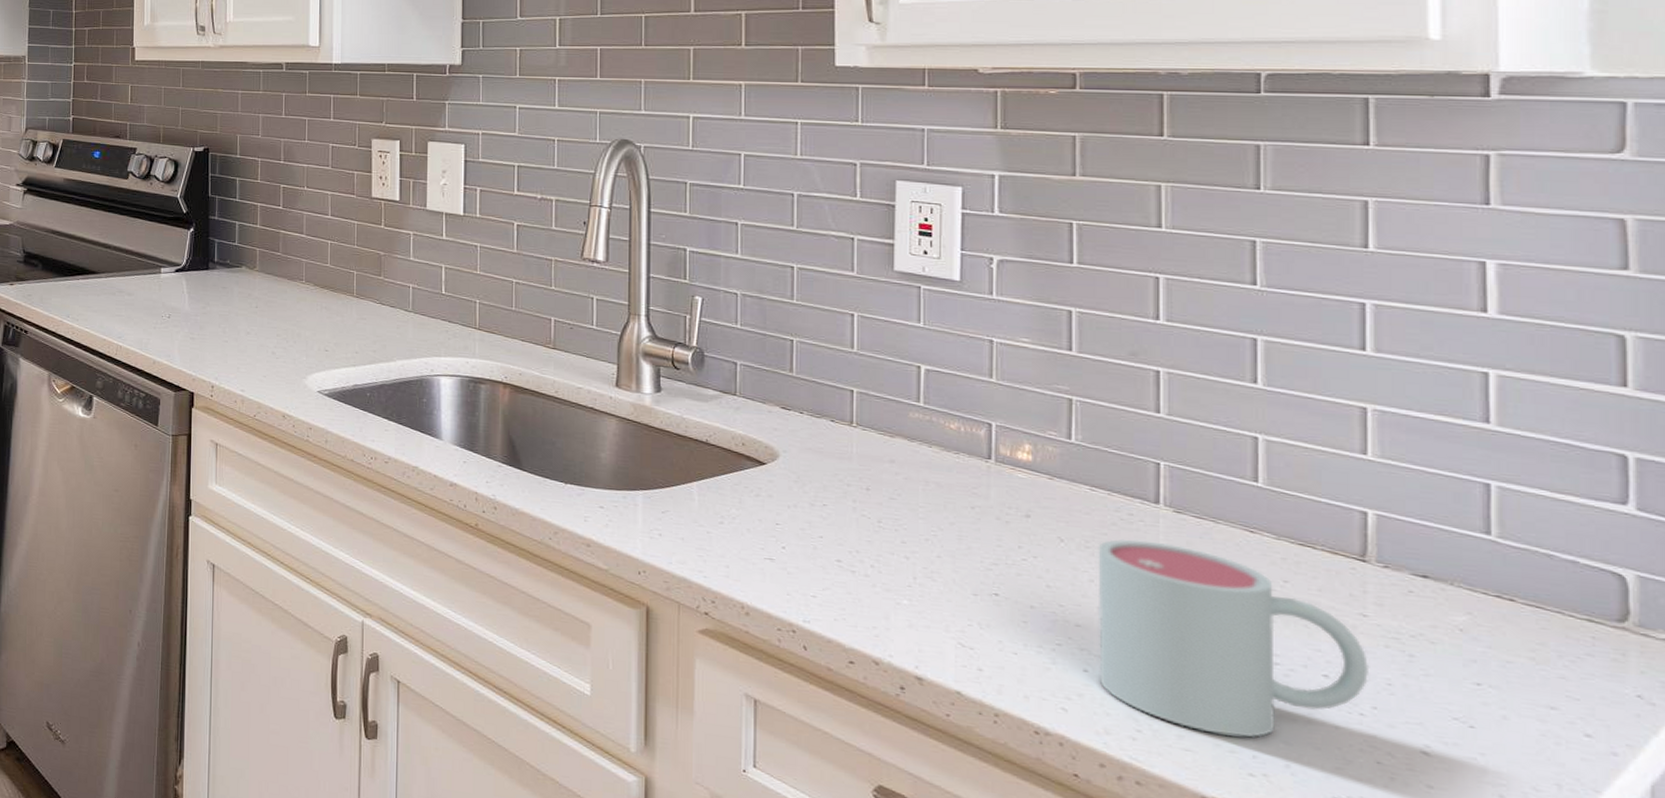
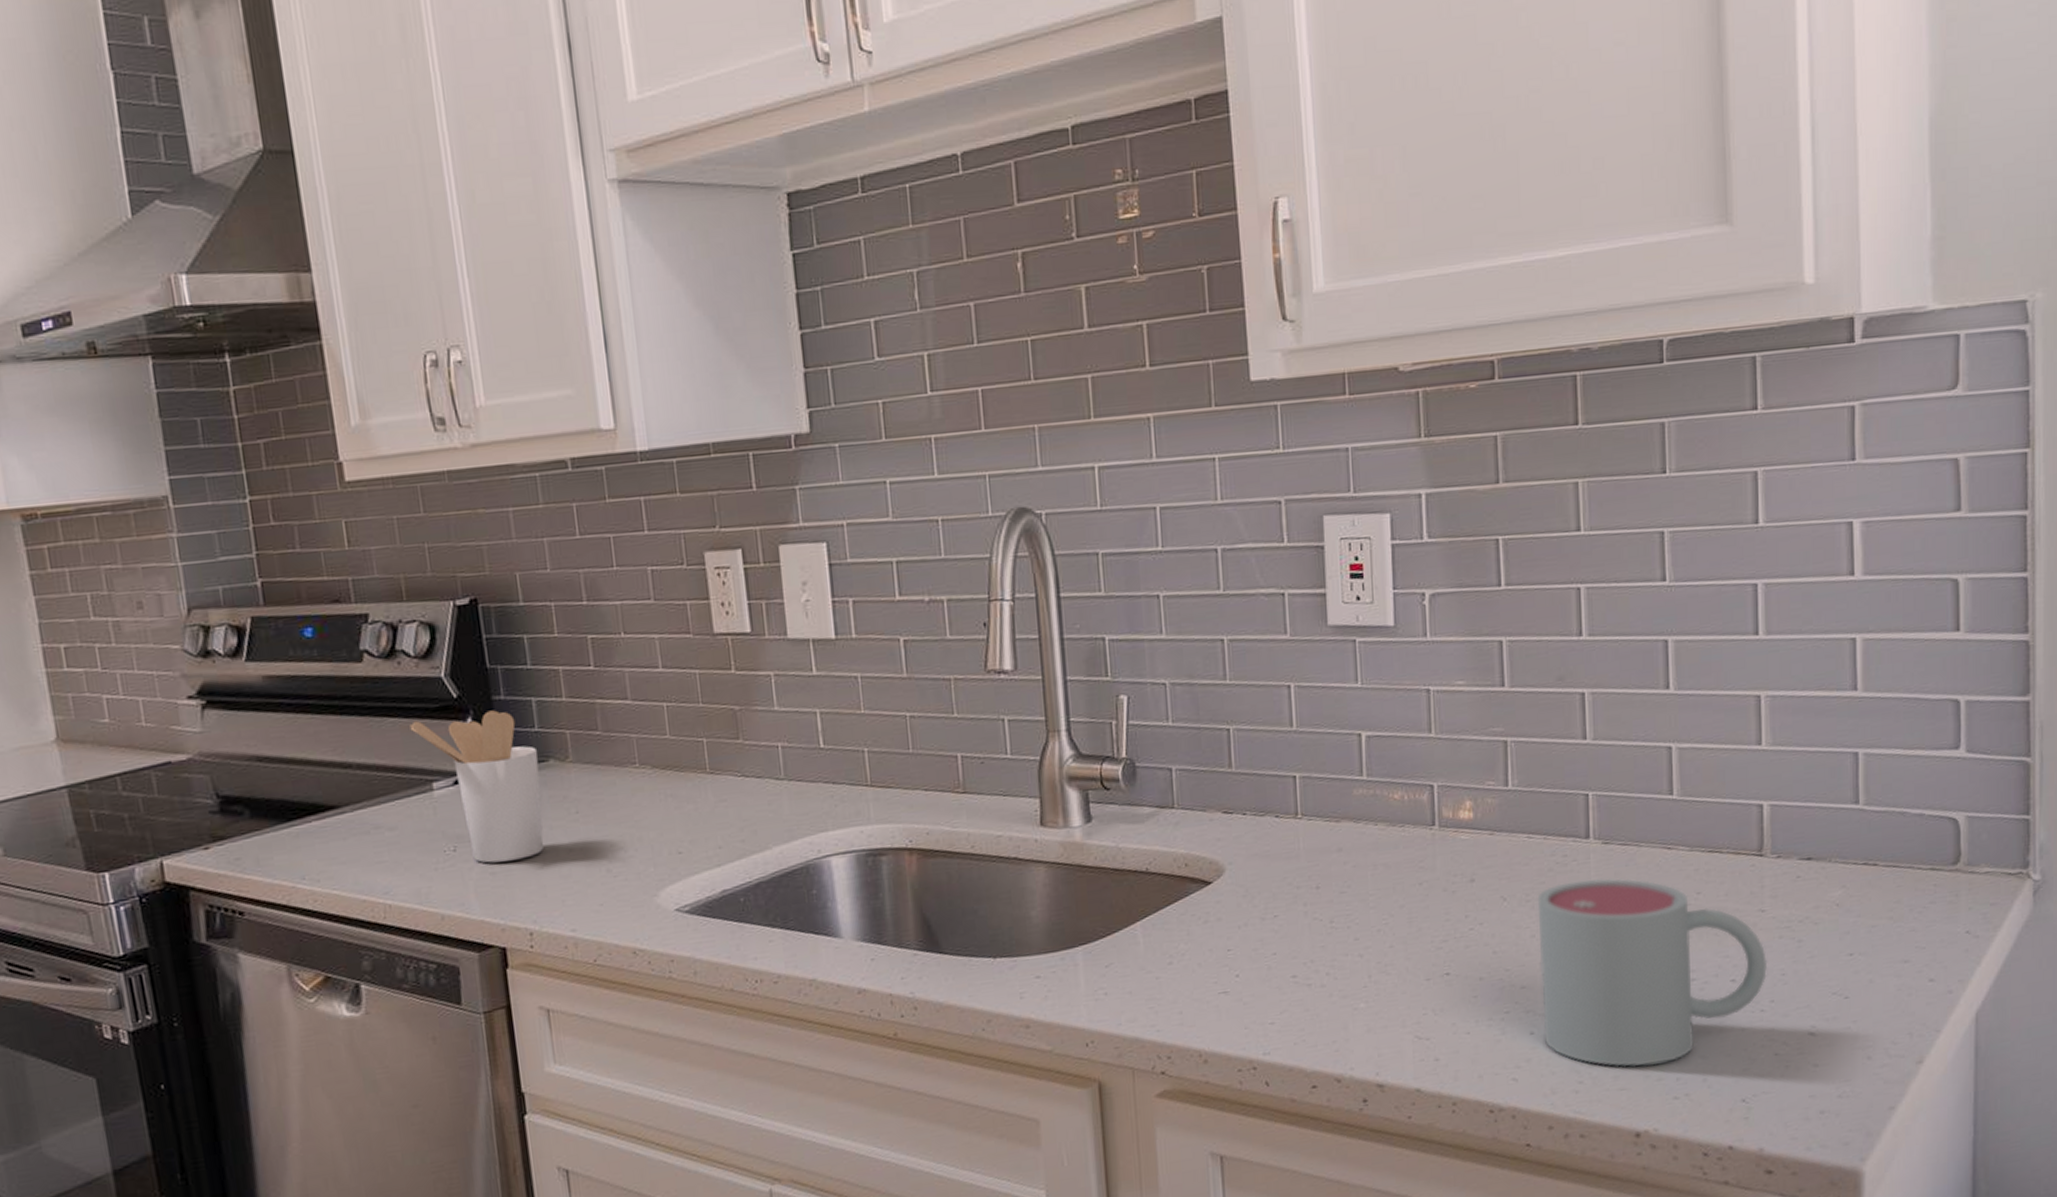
utensil holder: none [152,224,235,333] -> present [410,710,545,863]

